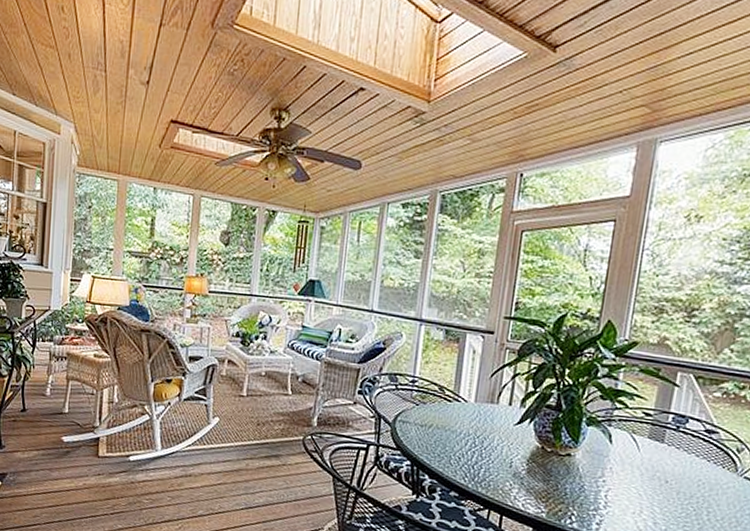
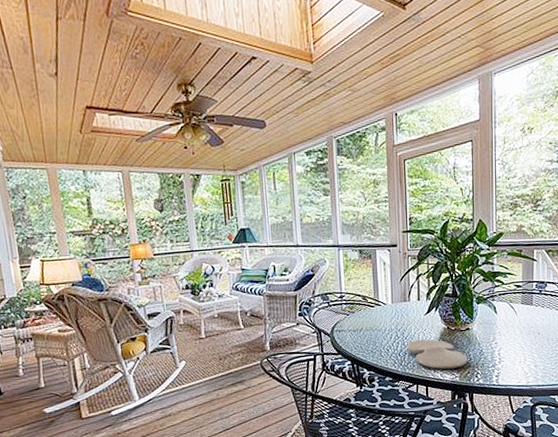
paint palette: none [484,453,563,501] -> present [407,339,468,369]

